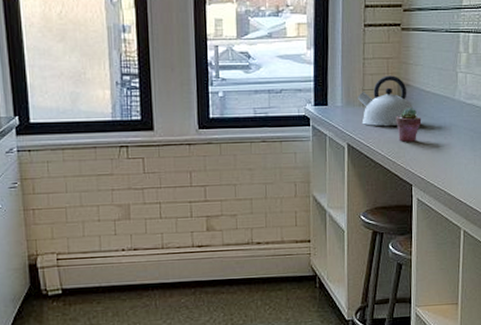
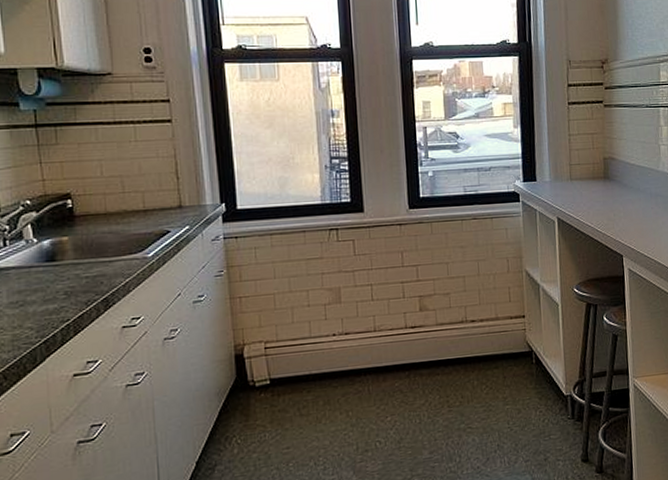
kettle: present [357,75,414,127] -> none [564,150,620,200]
potted succulent: present [395,108,422,142] -> none [603,180,629,214]

